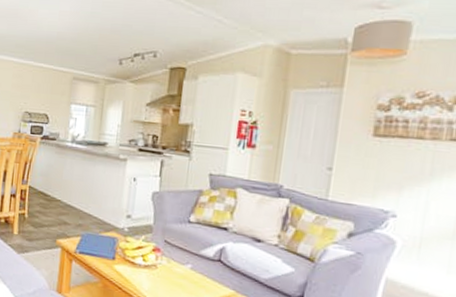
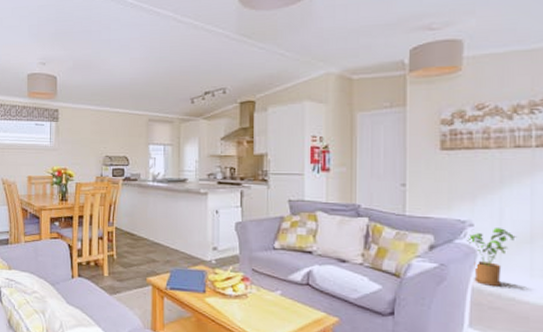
house plant: none [388,221,438,280] -> present [467,228,516,286]

